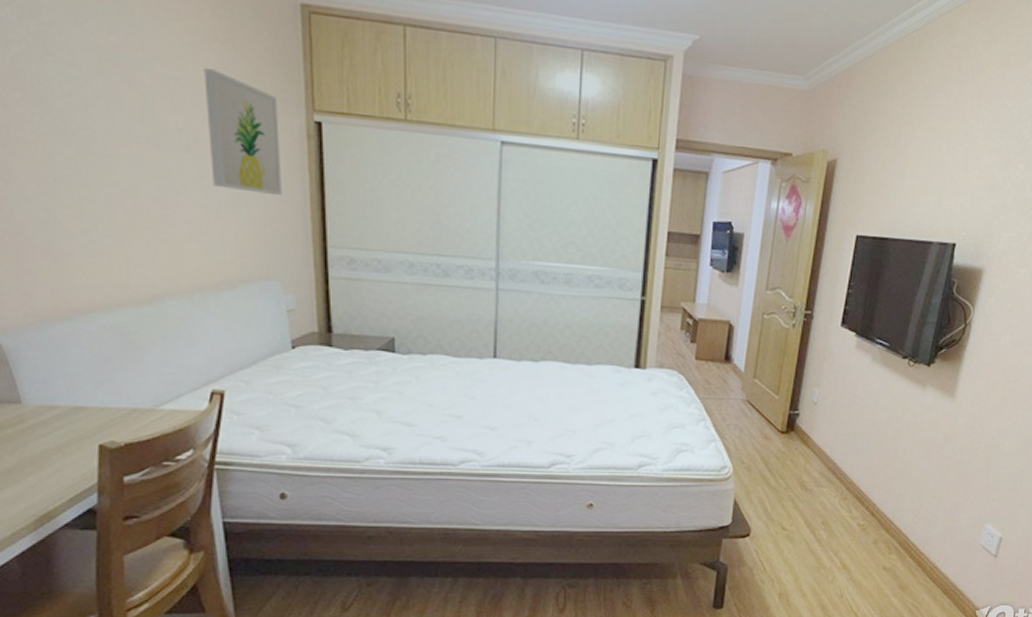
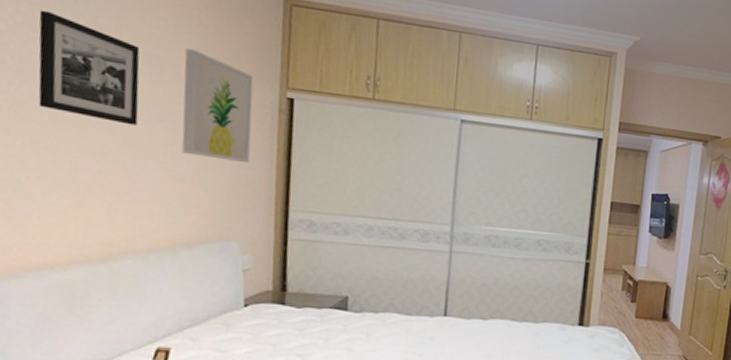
picture frame: none [50,29,165,157] -> present [38,10,140,126]

